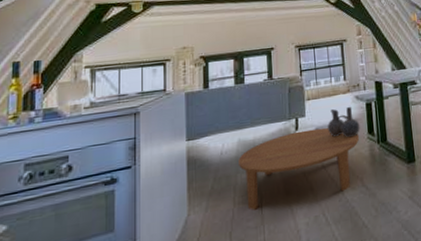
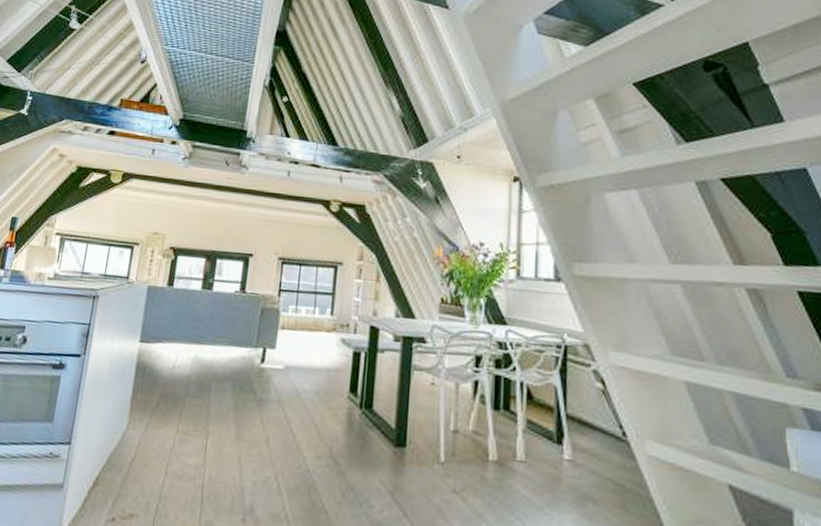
coffee table: present [238,127,360,211] -> none [189,364,338,457]
ceramic vessel: present [328,106,360,138] -> none [300,348,341,391]

